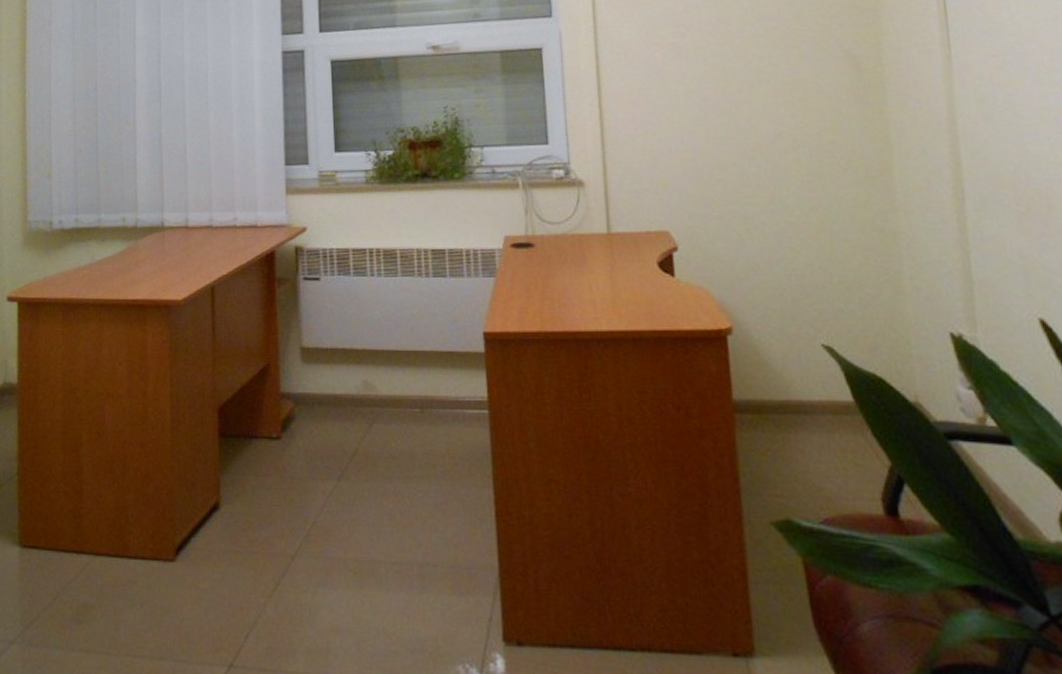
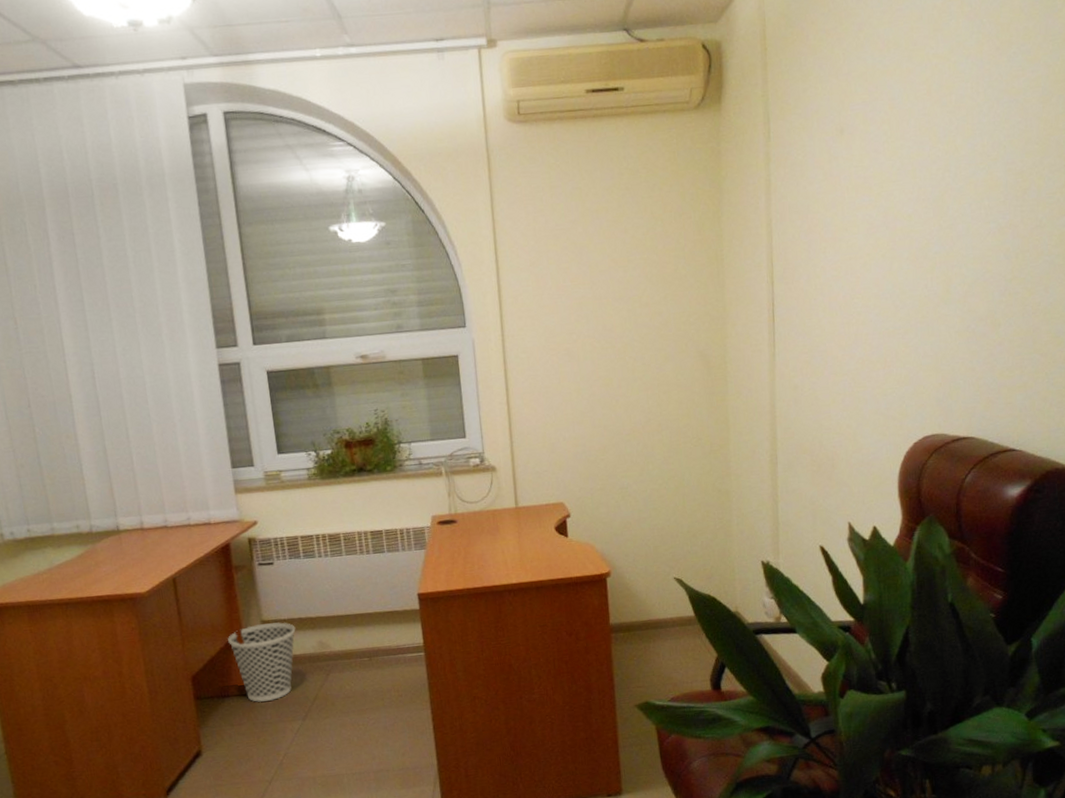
wastebasket: none [262,351,338,449] -> present [228,622,296,702]

